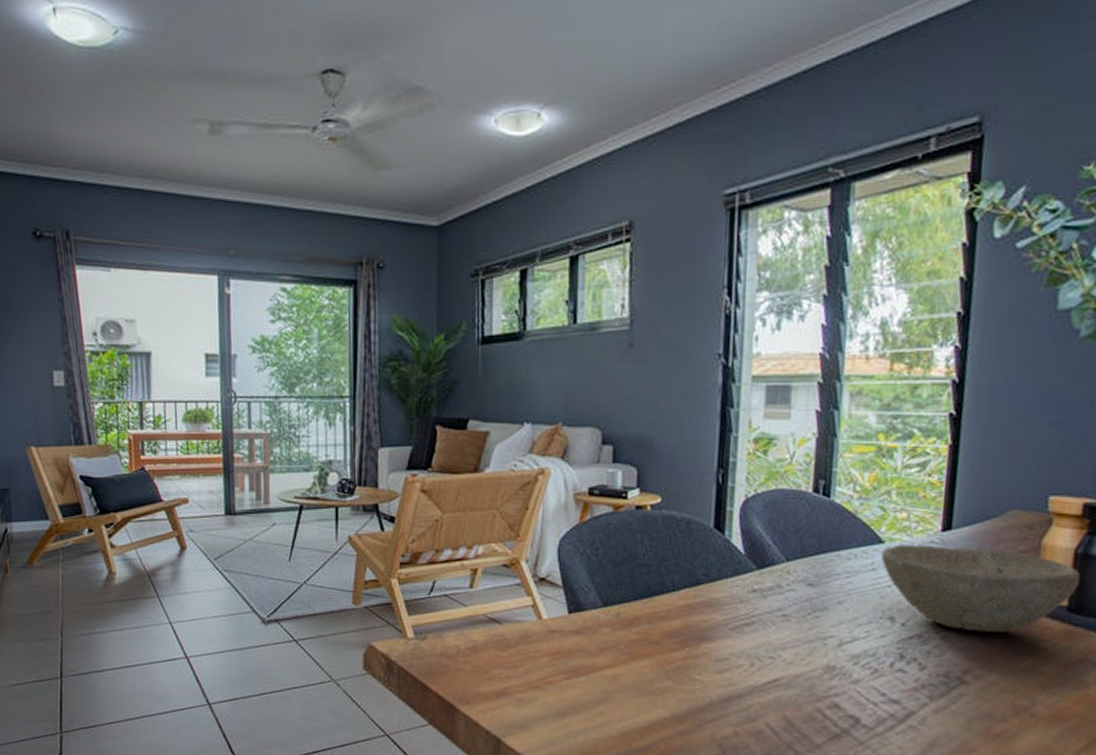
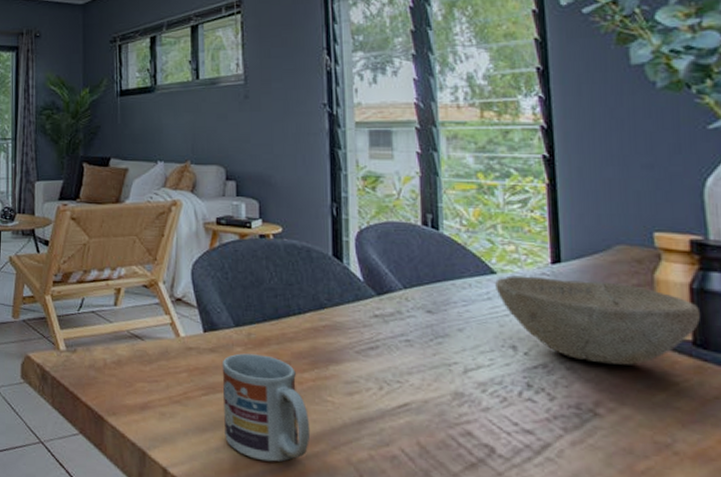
cup: none [585,634,676,743] -> present [221,353,311,462]

